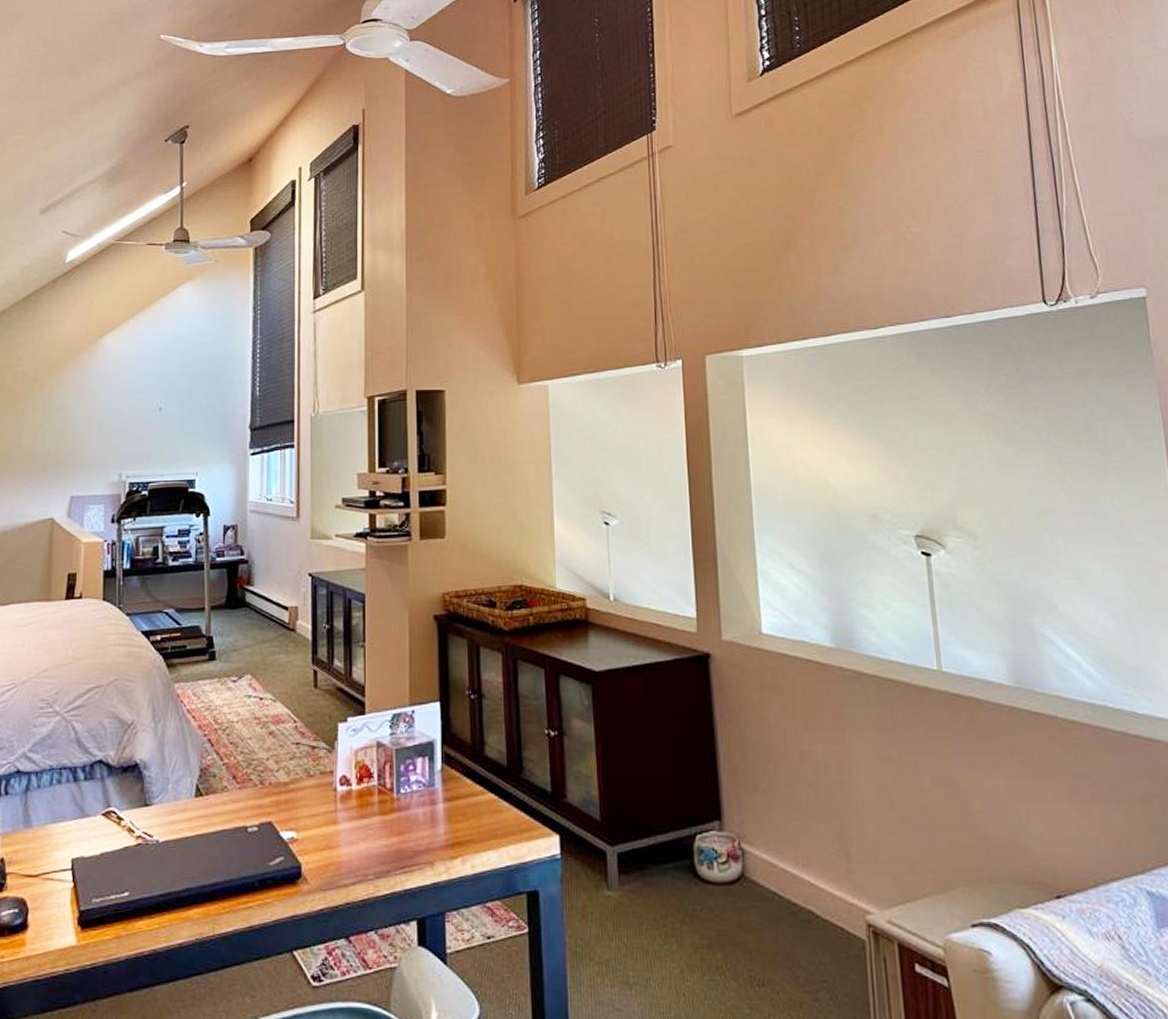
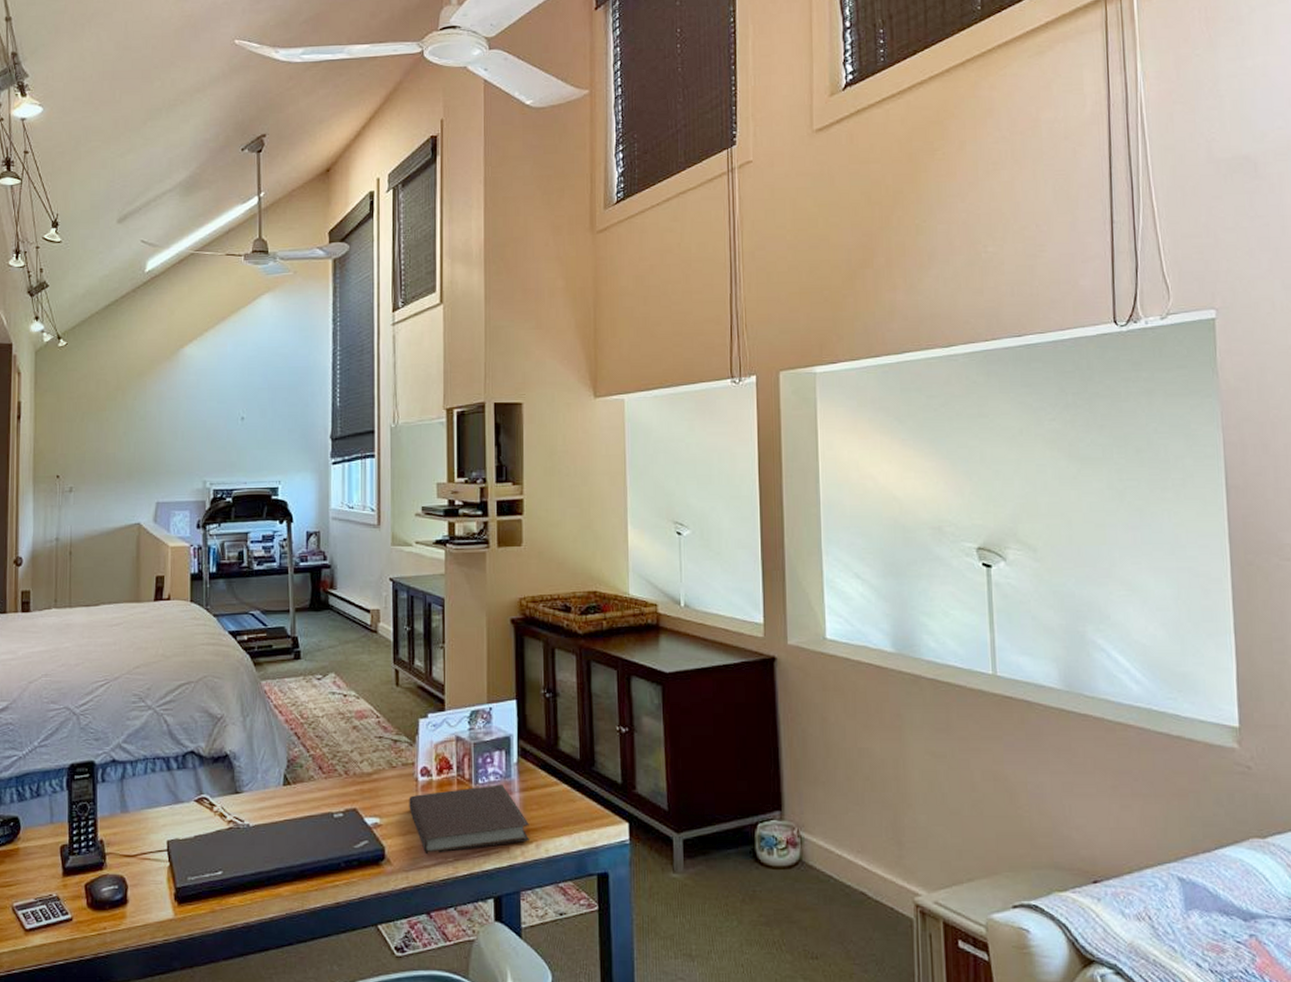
notebook: none [327,794,454,872] -> present [409,784,529,855]

